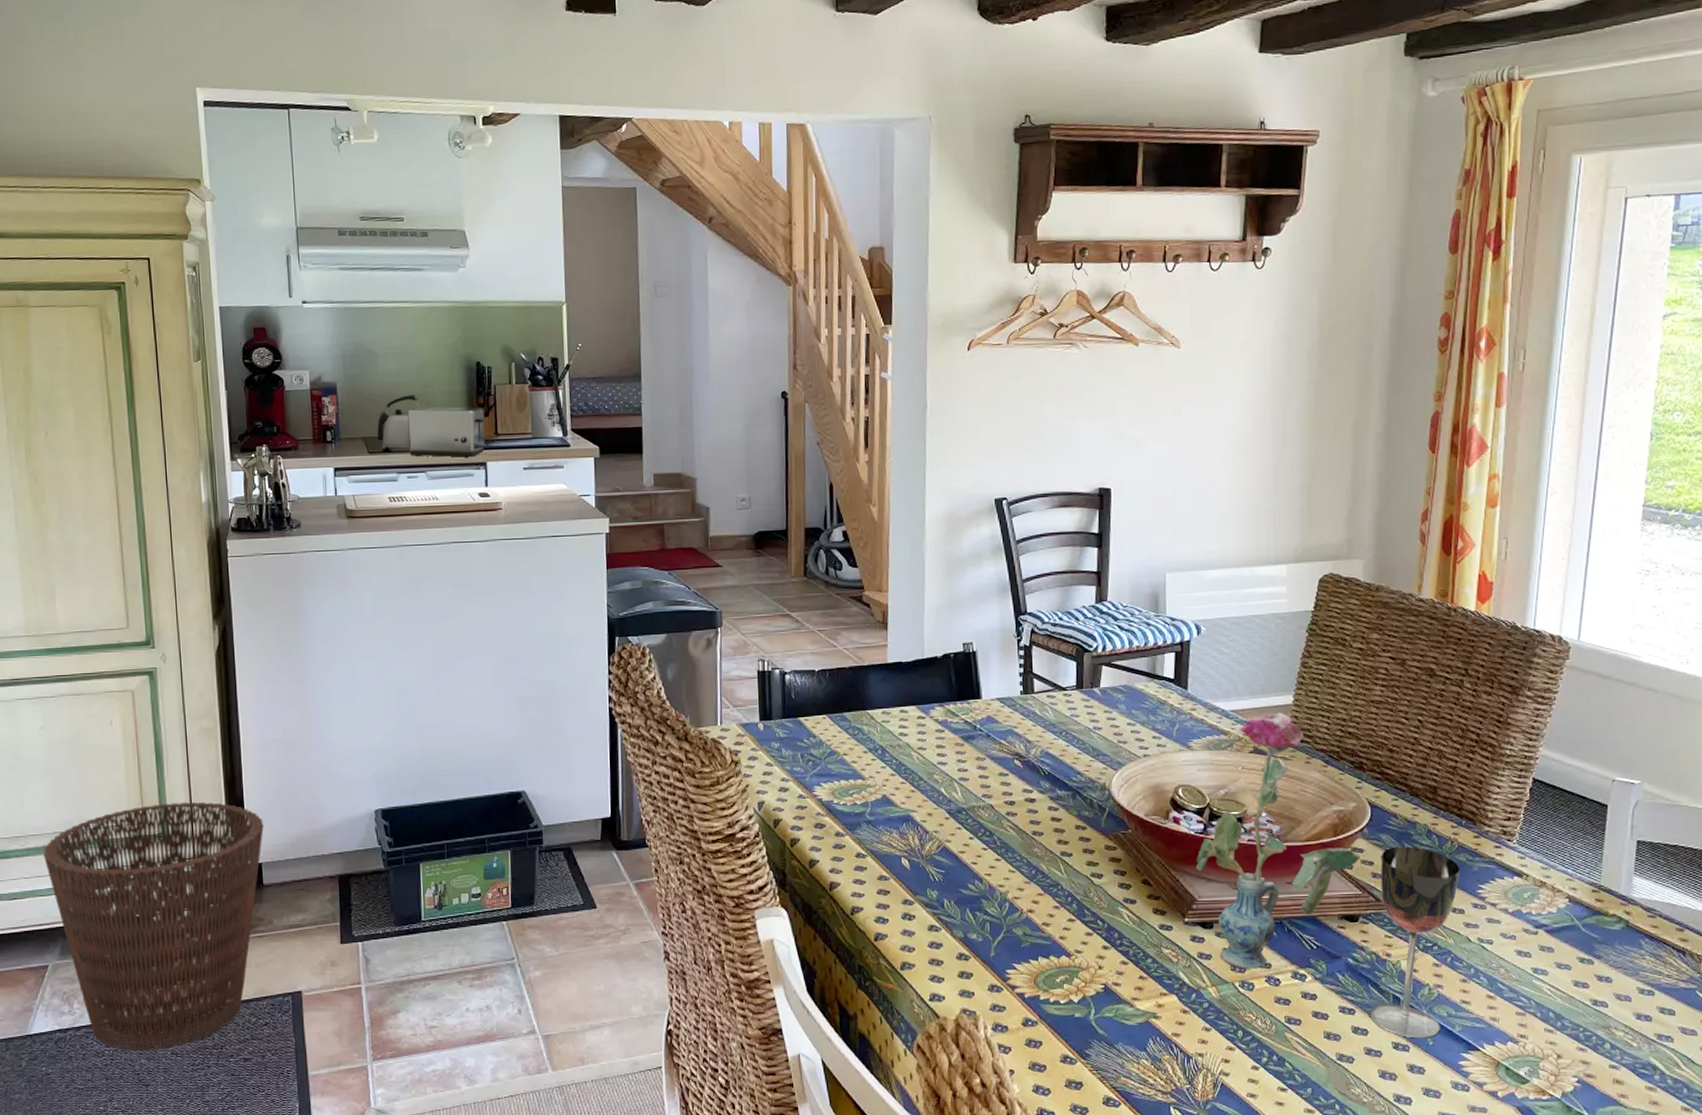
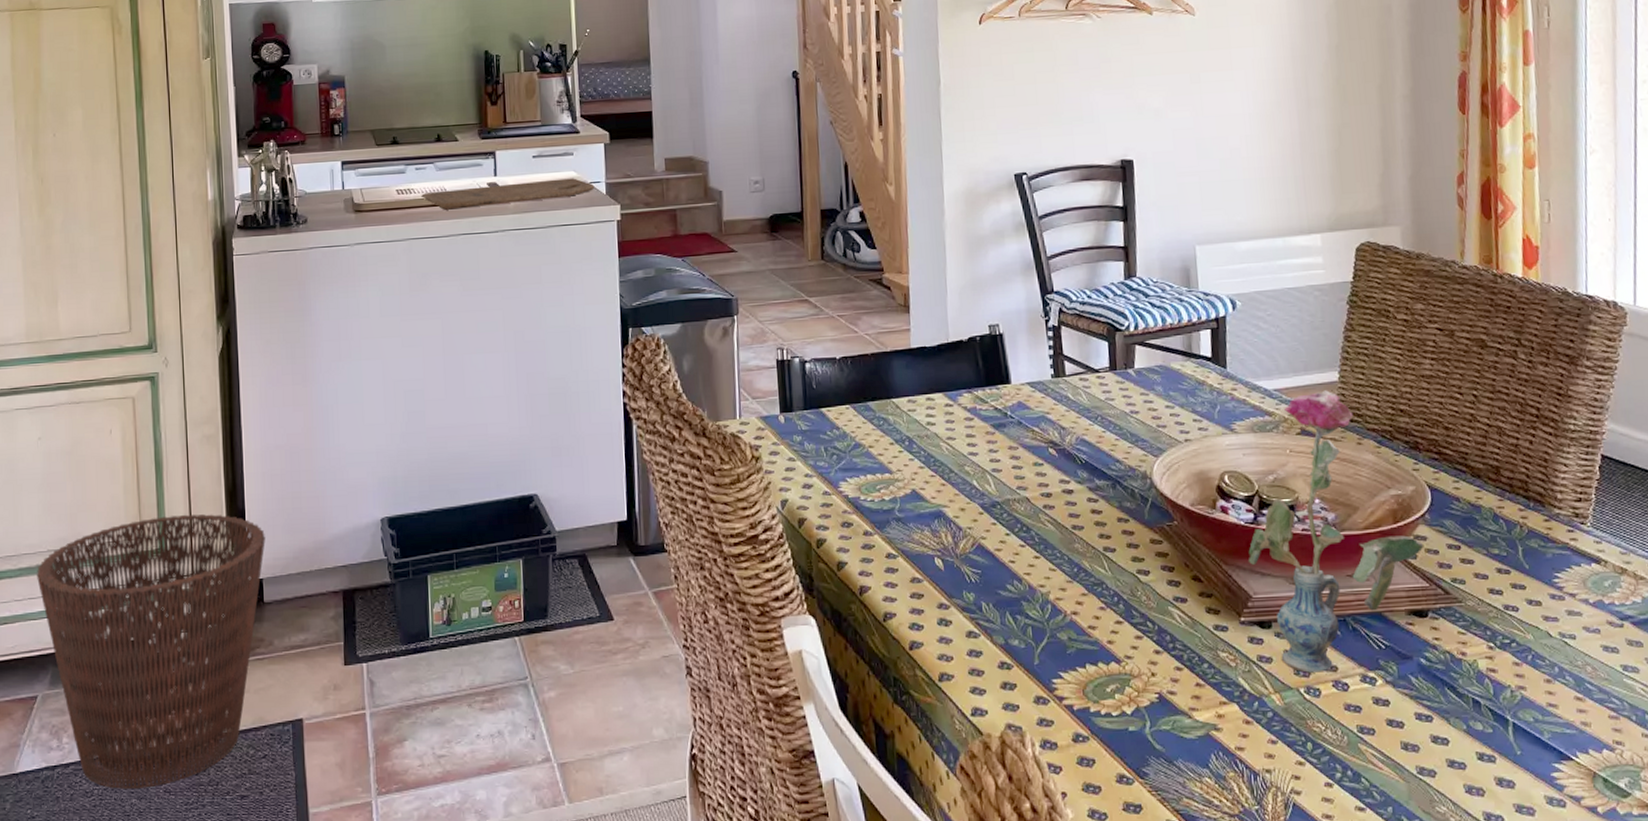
kettle: present [377,394,422,449] -> none [385,84,430,141]
toaster: present [407,406,486,457] -> none [415,95,494,148]
cutting board: none [413,490,584,518] -> present [421,178,595,210]
wineglass: present [1370,846,1459,1039] -> none [1446,532,1533,748]

